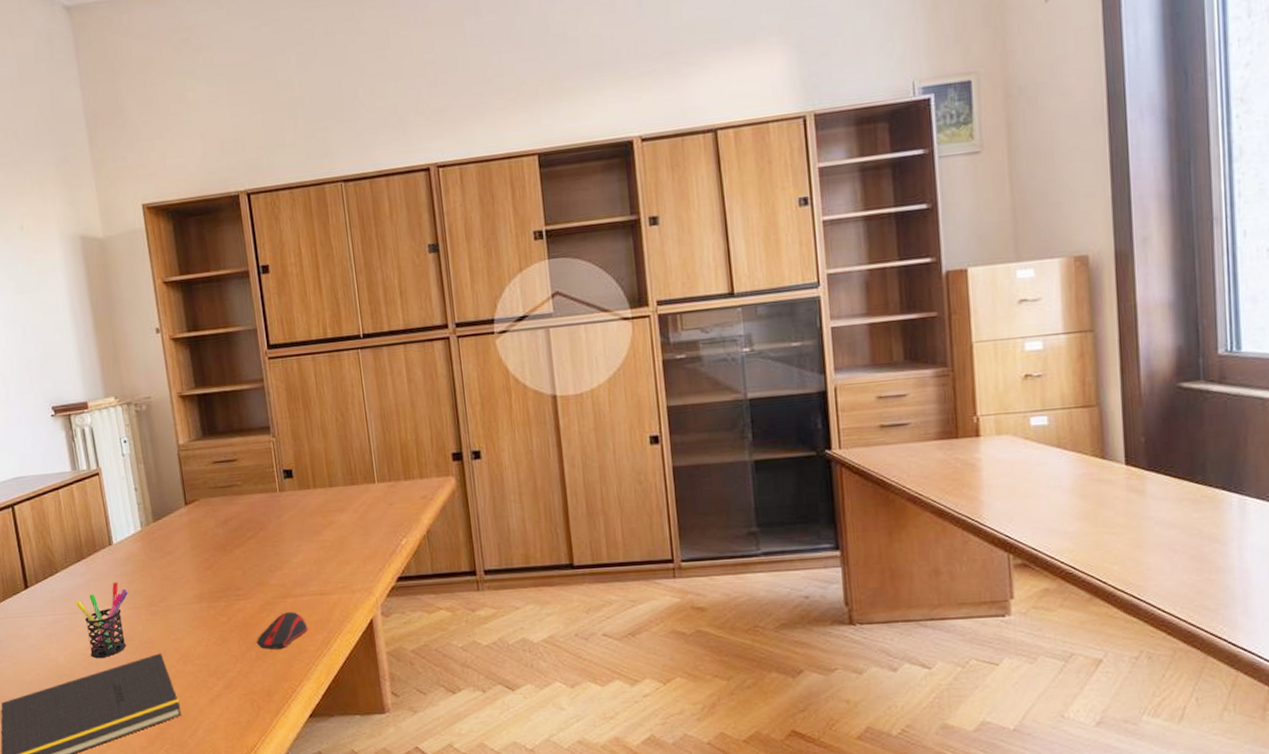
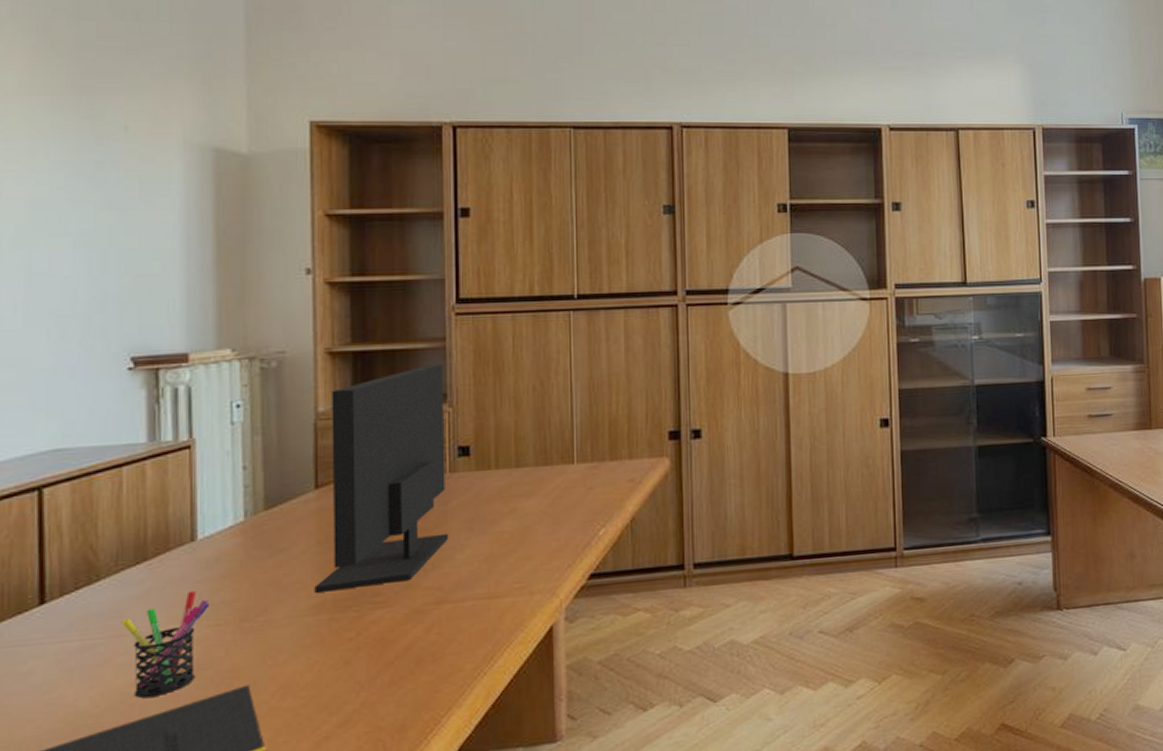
monitor: none [186,401,285,586] -> present [314,363,449,593]
computer mouse: present [256,611,308,650] -> none [393,620,467,671]

